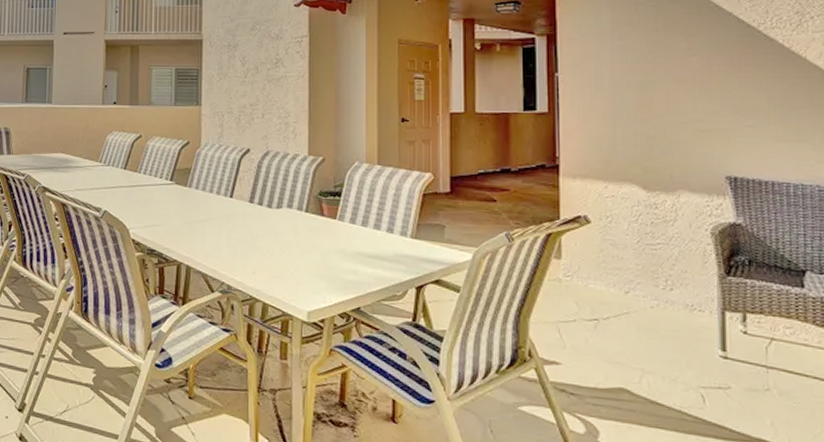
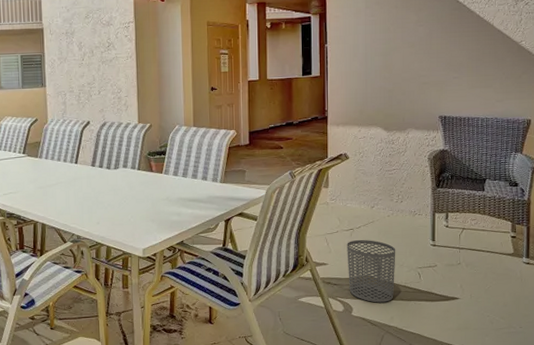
waste bin: none [589,335,665,431] -> present [347,239,396,303]

